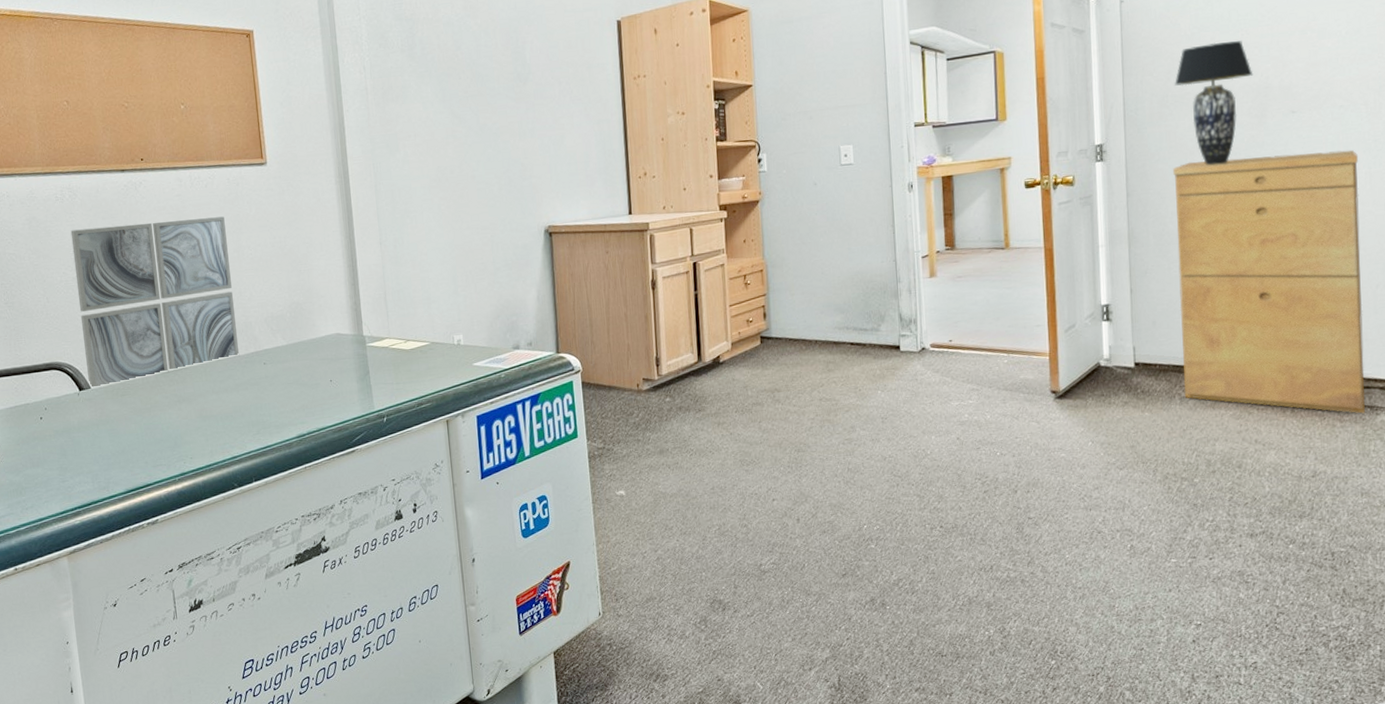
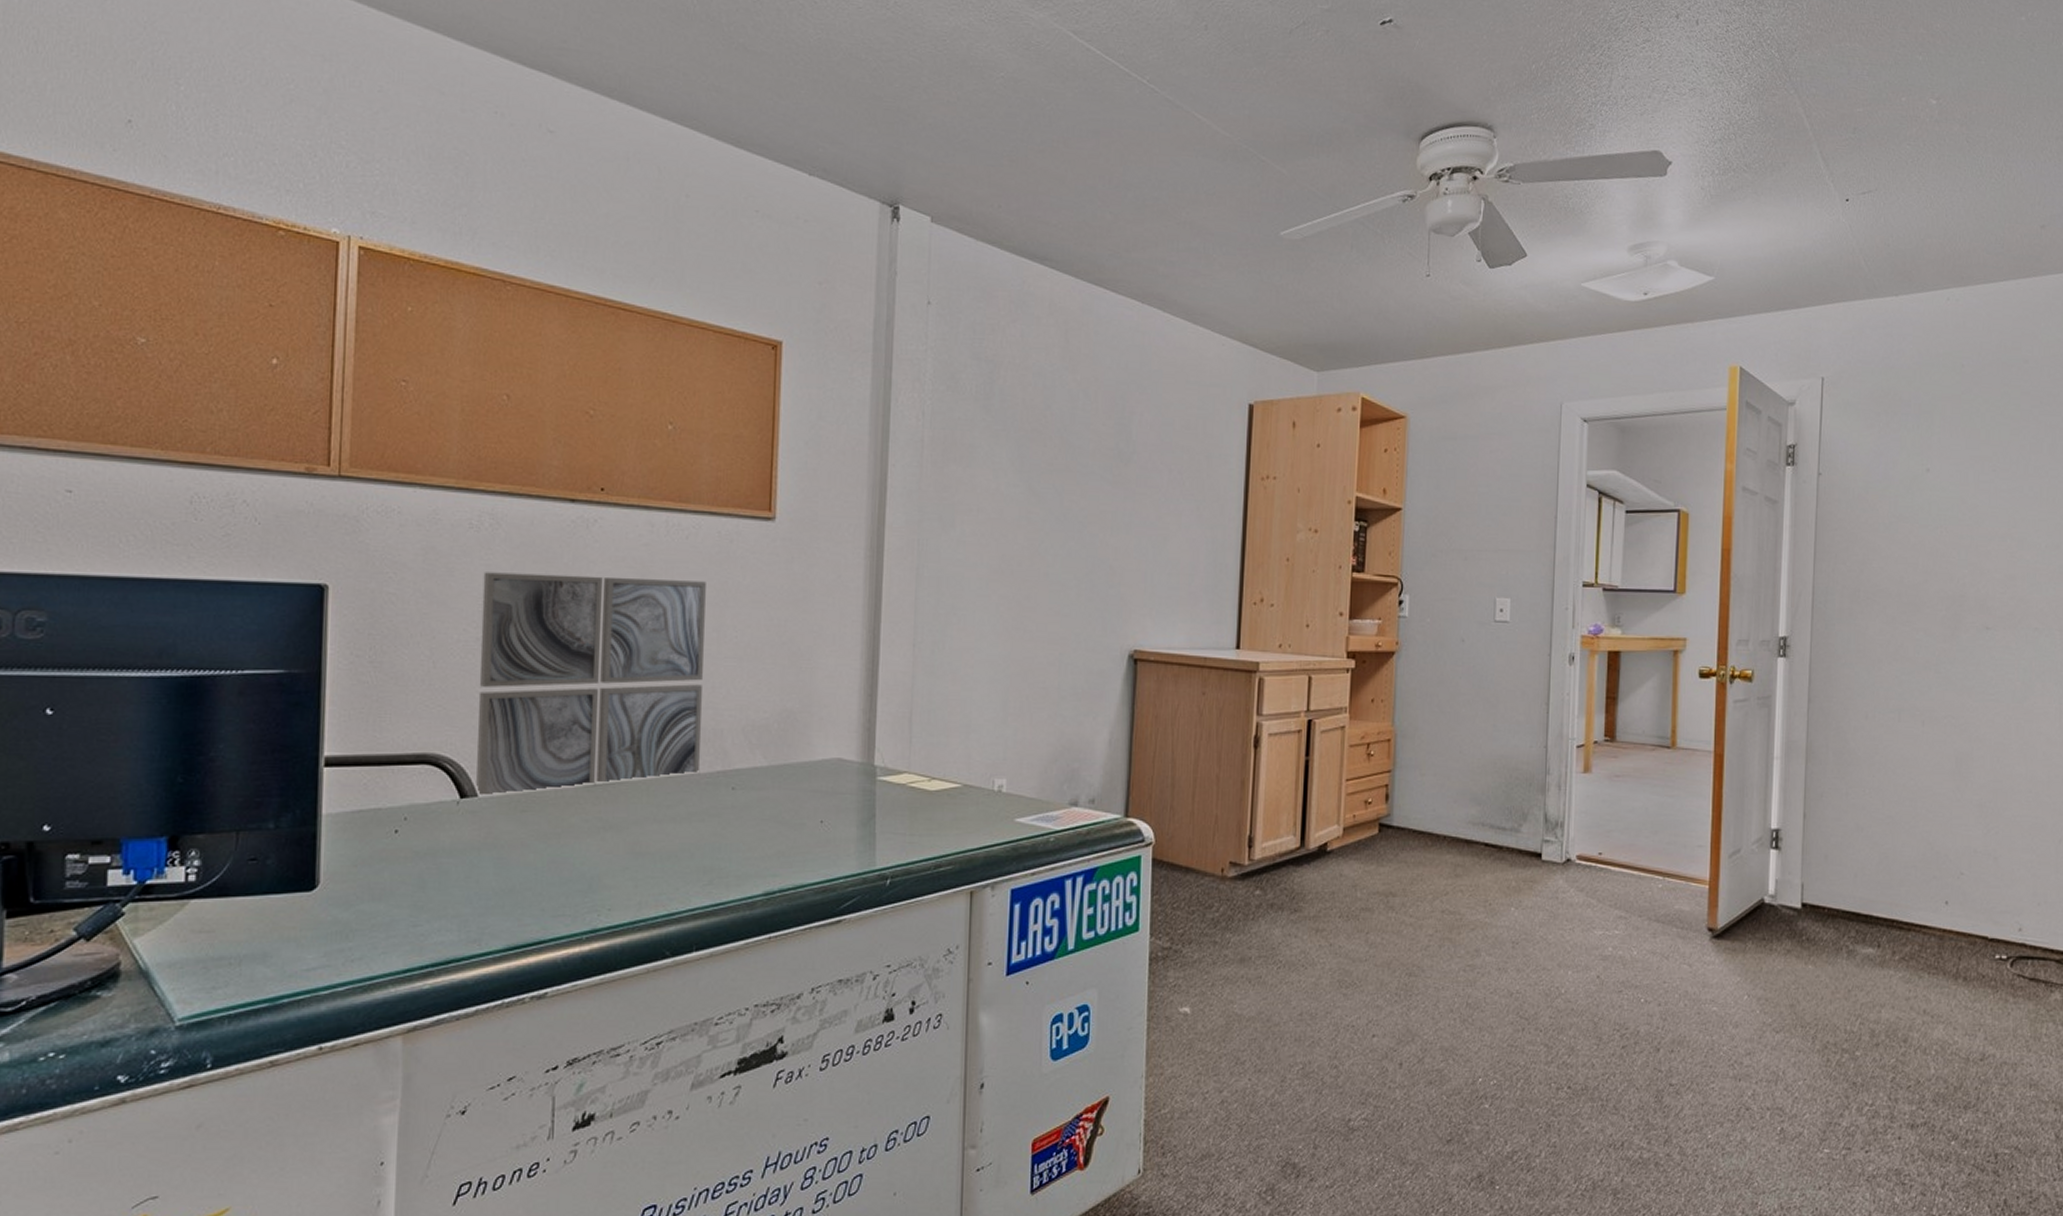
filing cabinet: present [1172,149,1365,414] -> none [1852,671,2050,989]
table lamp: present [1175,41,1254,166] -> none [1868,536,1950,679]

